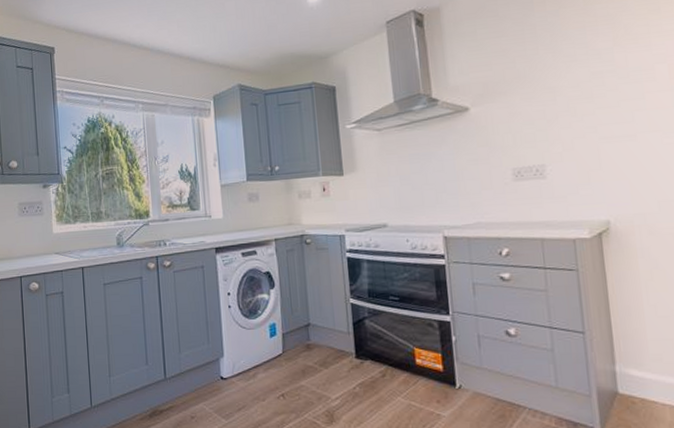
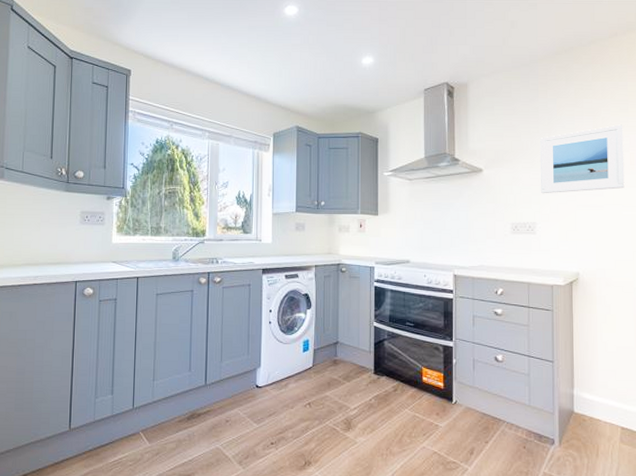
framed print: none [541,30,664,129] -> present [540,124,625,194]

